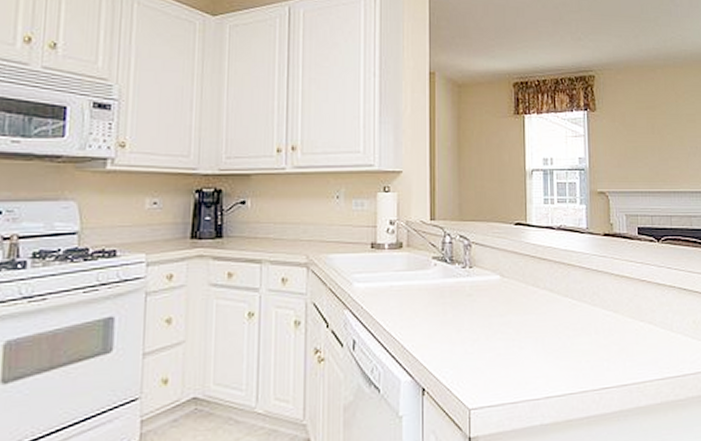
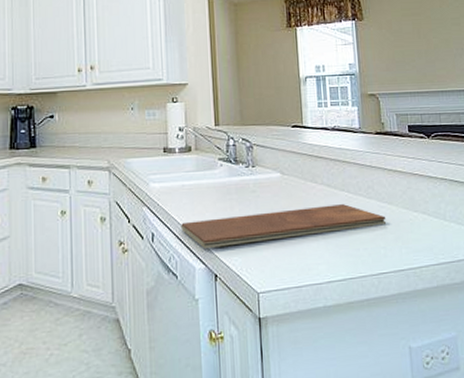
chopping board: none [387,311,610,360] -> present [181,204,386,249]

